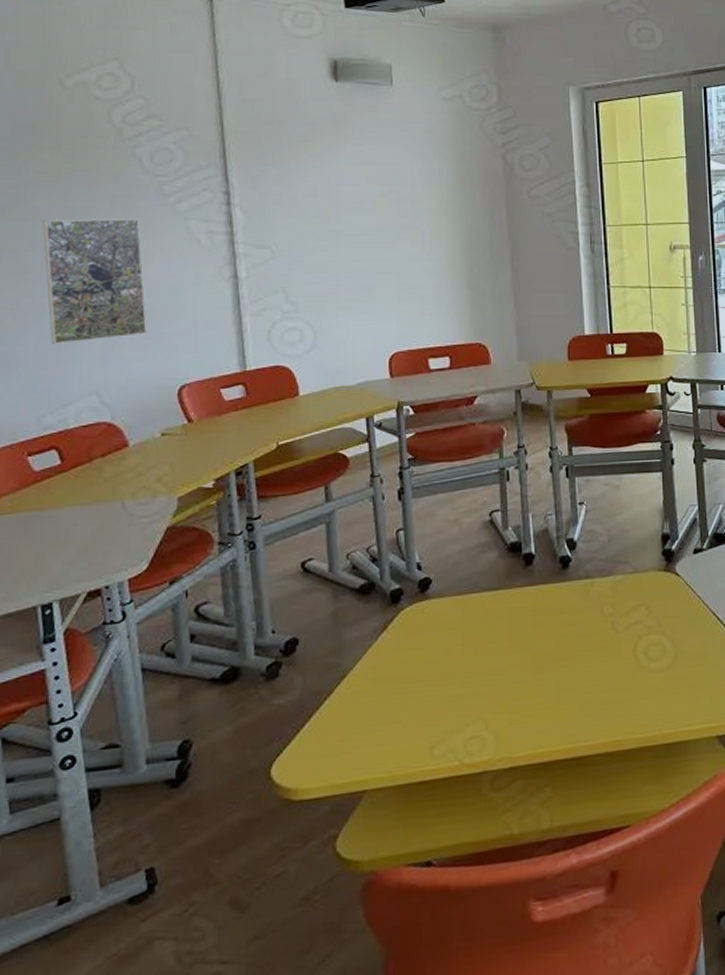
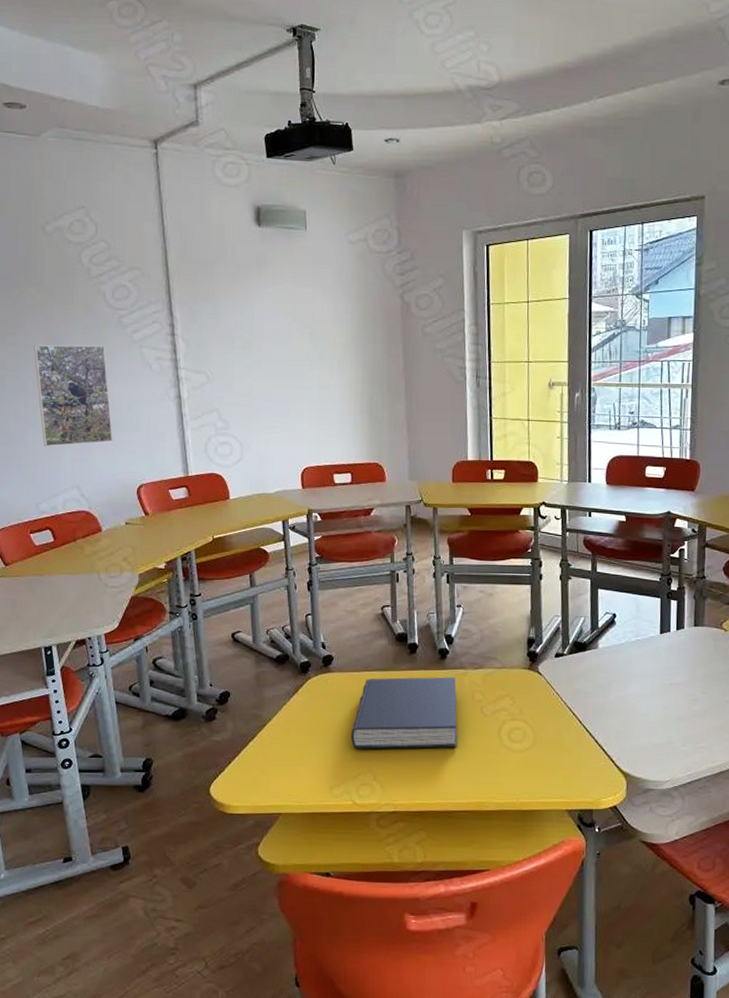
book: none [456,589,586,693] -> present [351,676,458,749]

